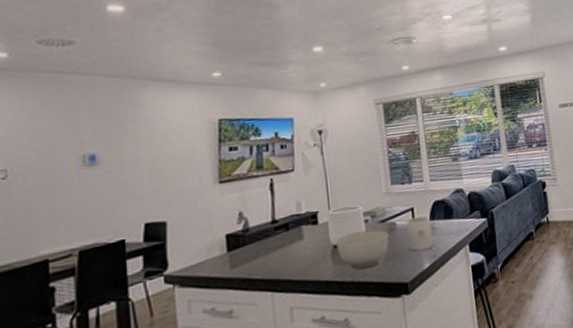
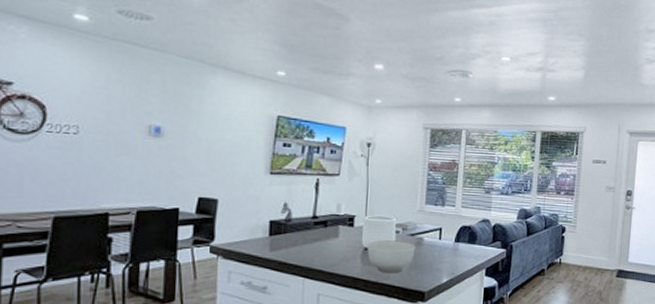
mug: present [406,216,442,252] -> none [431,237,464,267]

